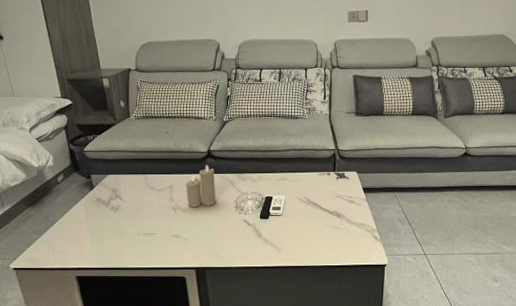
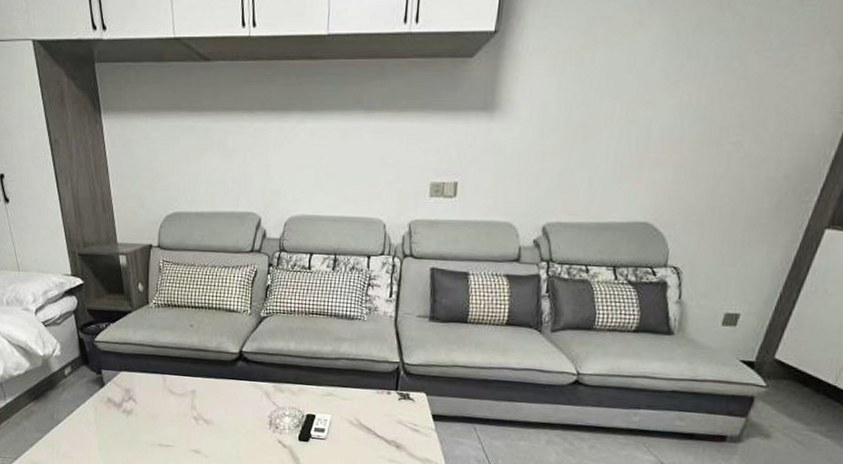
candle: present [185,164,216,208] -> none [210,368,247,420]

